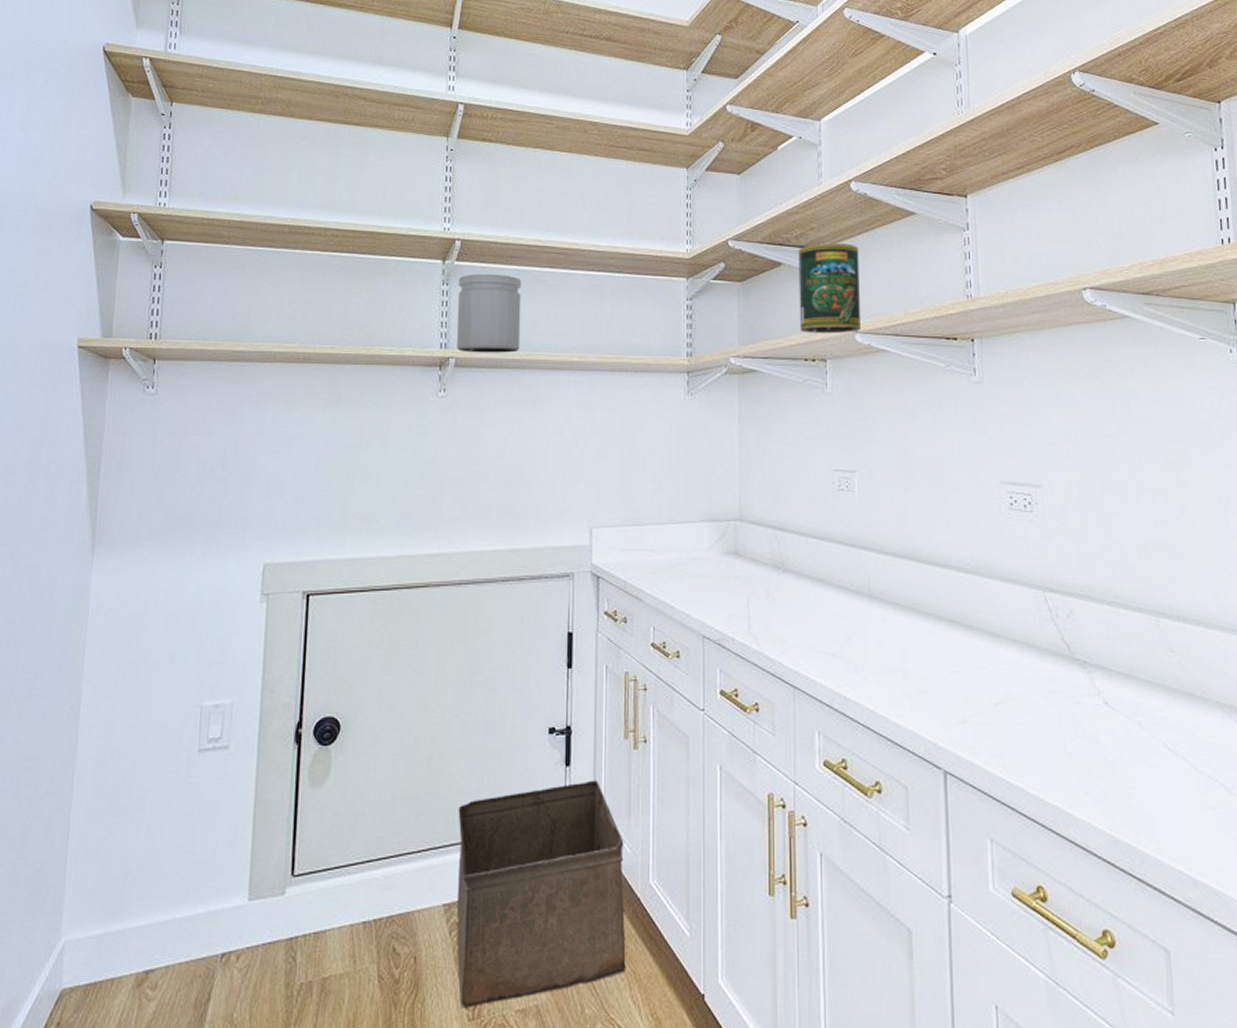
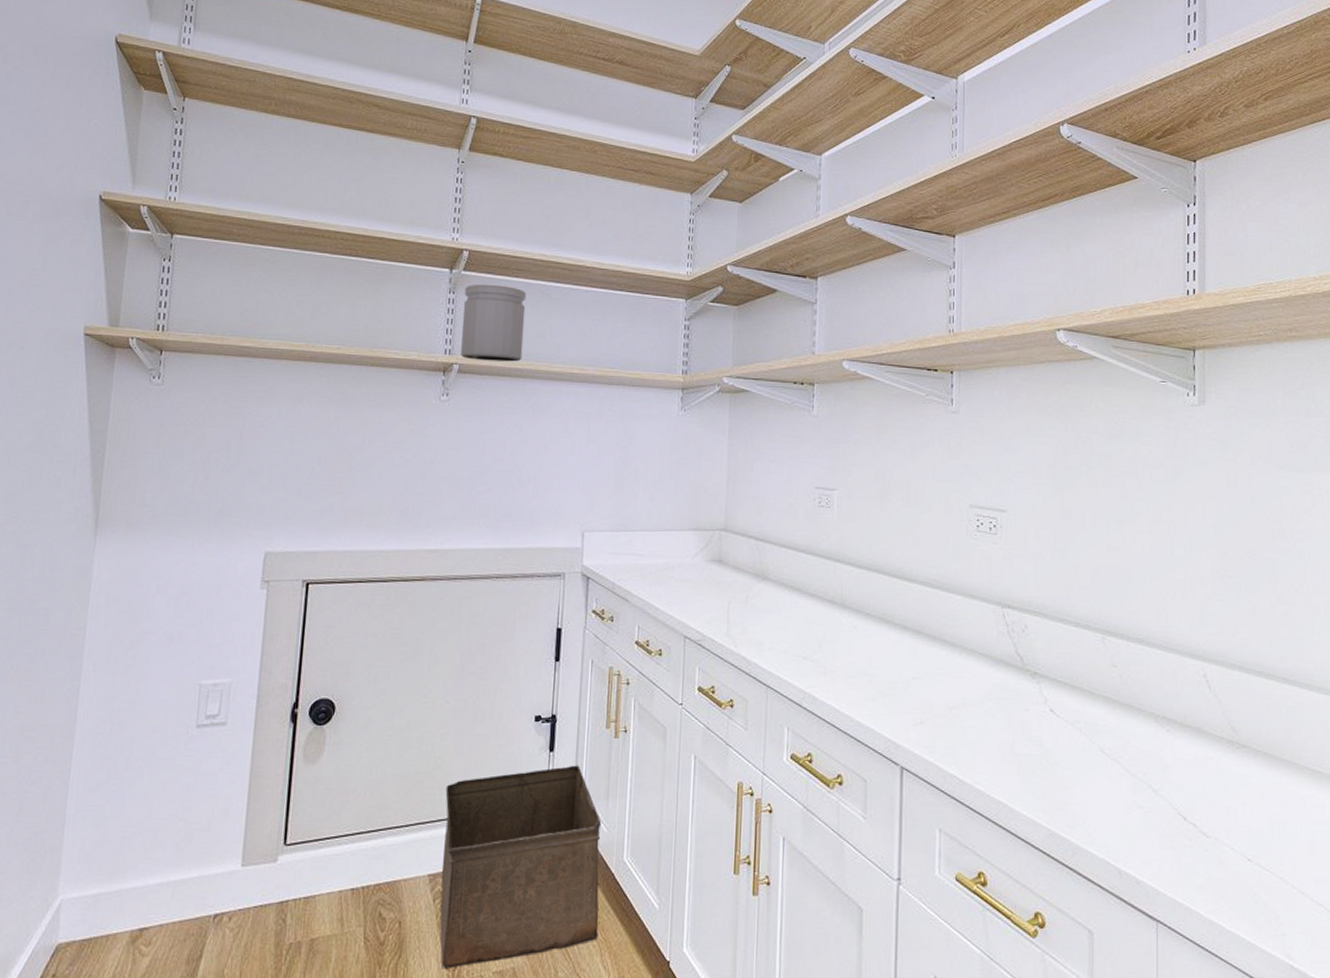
can: present [798,242,860,334] -> none [790,273,851,360]

